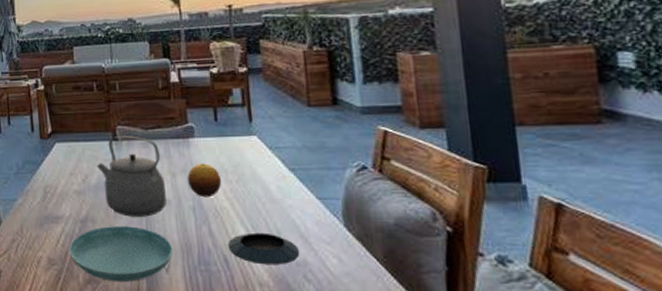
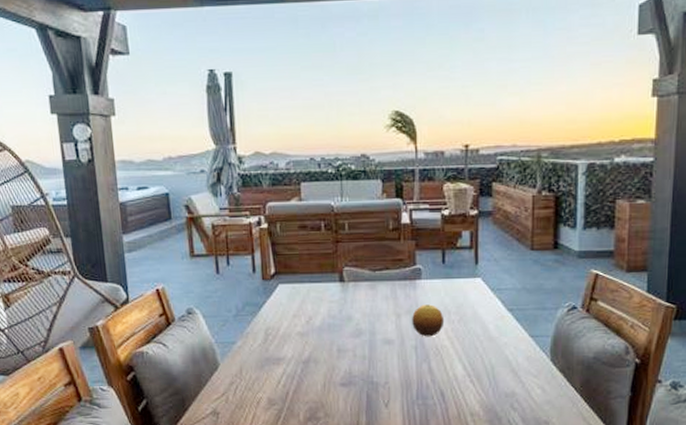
saucer: present [69,226,174,283] -> none [290,366,394,419]
tea kettle: present [97,136,167,217] -> none [321,277,390,357]
saucer: present [228,232,300,265] -> none [445,368,510,397]

